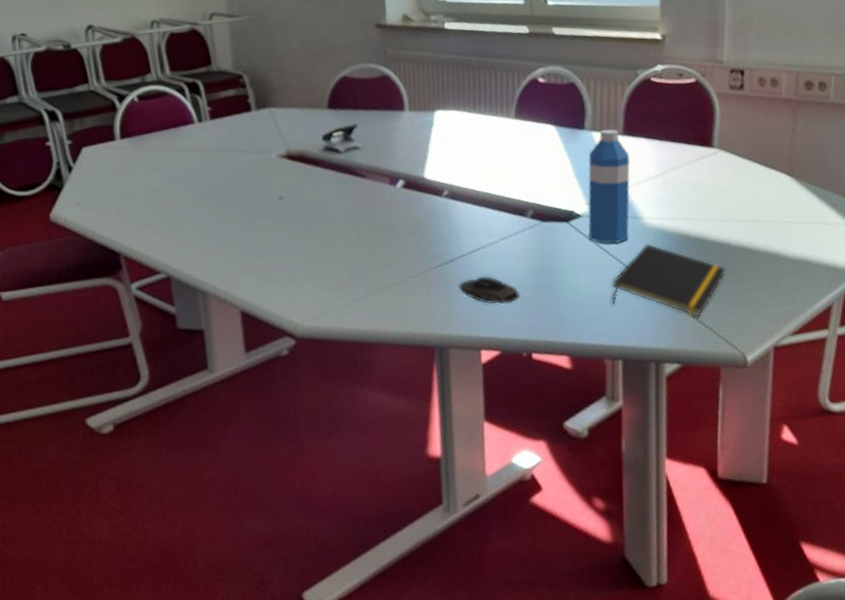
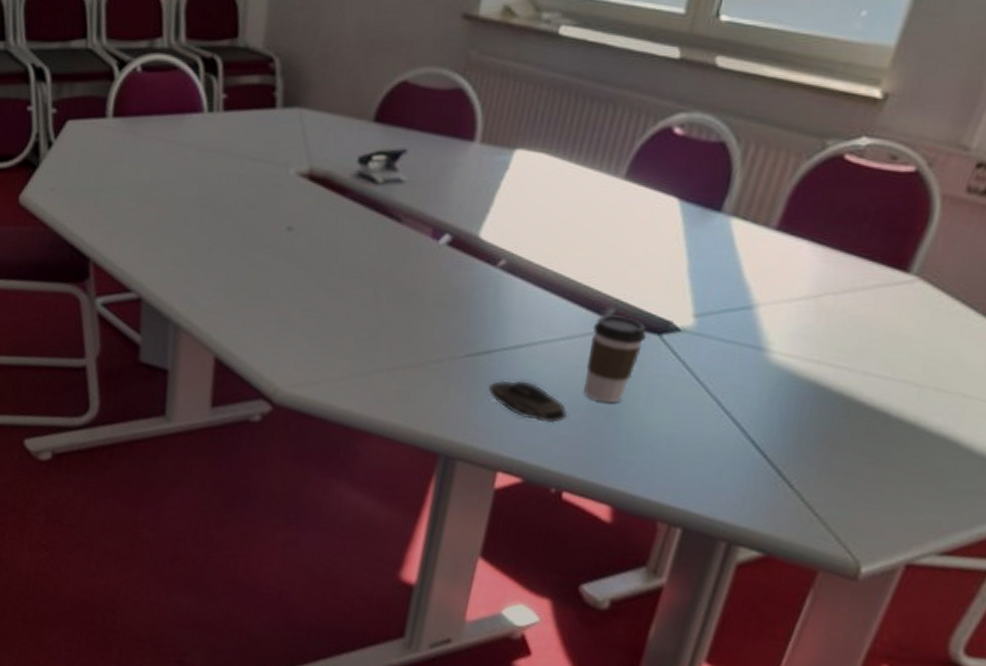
coffee cup: none [521,214,559,280] -> present [584,314,646,404]
water bottle: present [588,129,631,244] -> none [683,217,777,378]
notepad: present [611,243,726,317] -> none [690,386,871,500]

